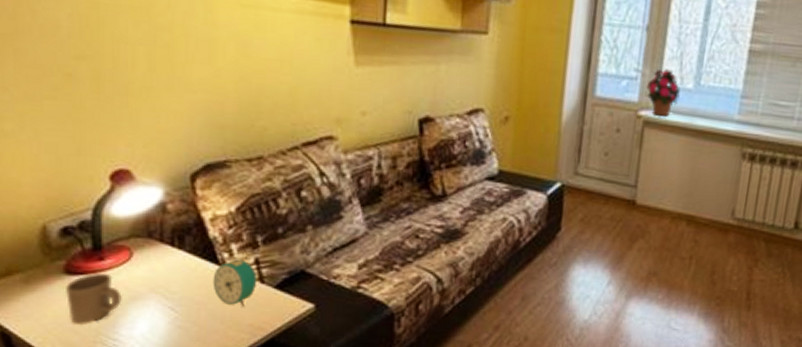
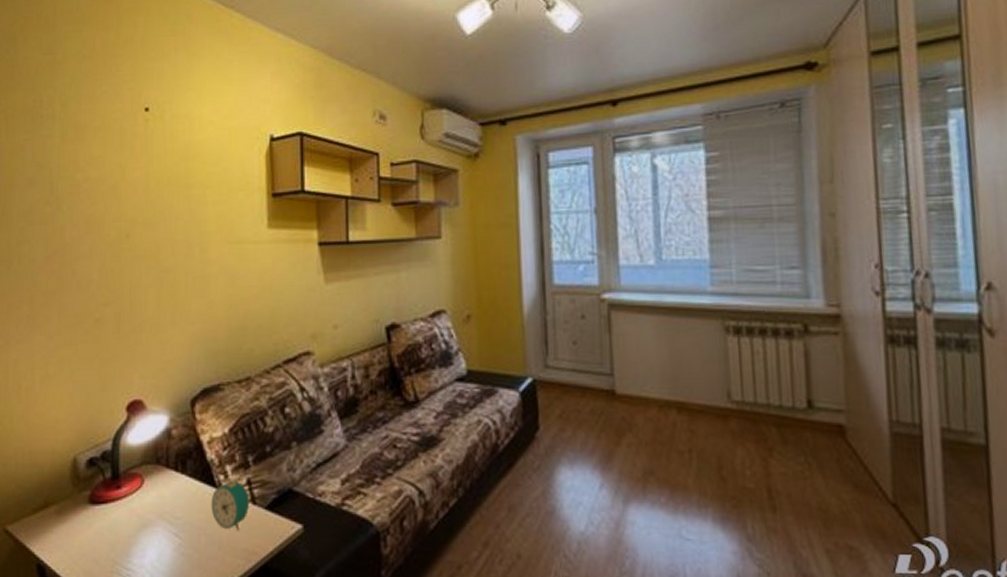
mug: present [64,272,122,326] -> none [88,501,135,556]
potted flower: present [645,69,681,117] -> none [604,248,642,298]

